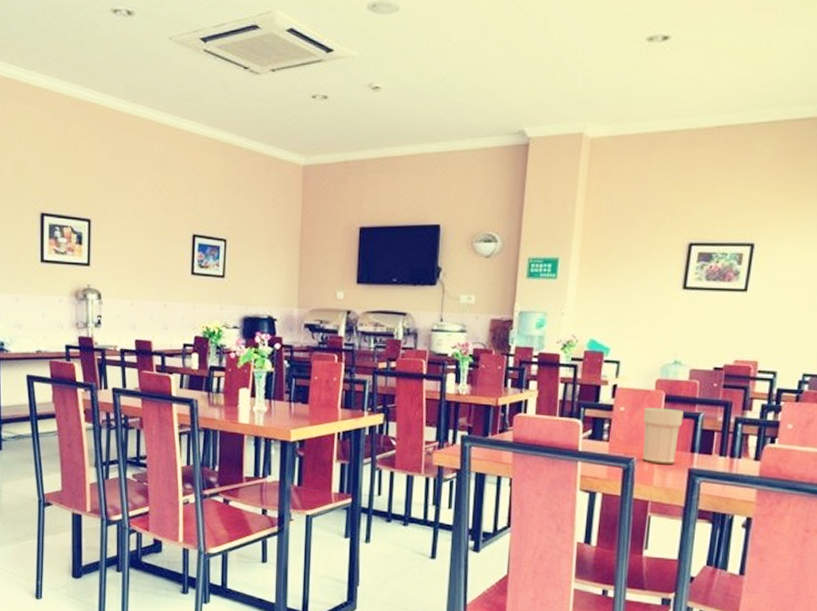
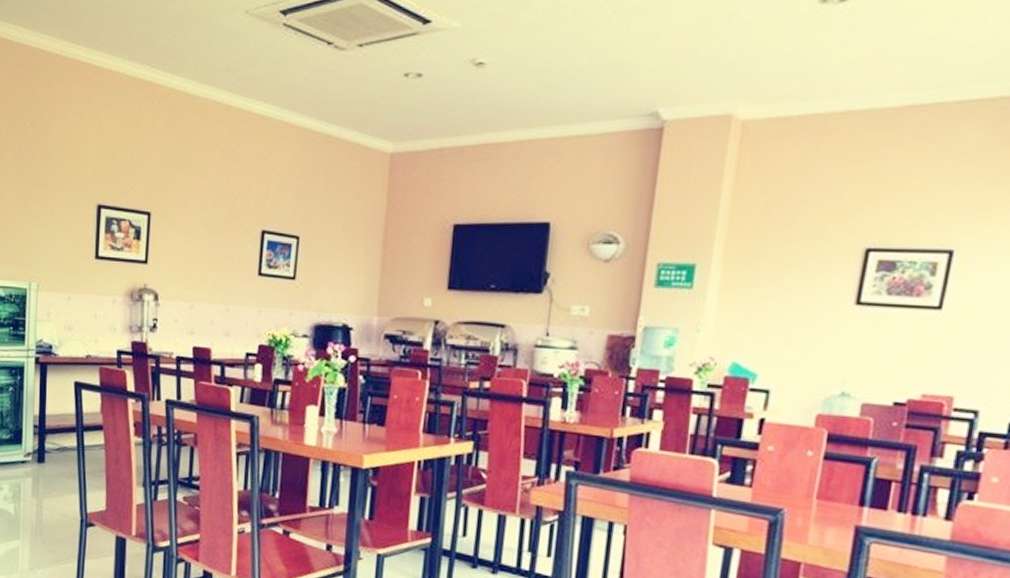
cup: present [643,407,684,465] -> none [795,447,851,521]

